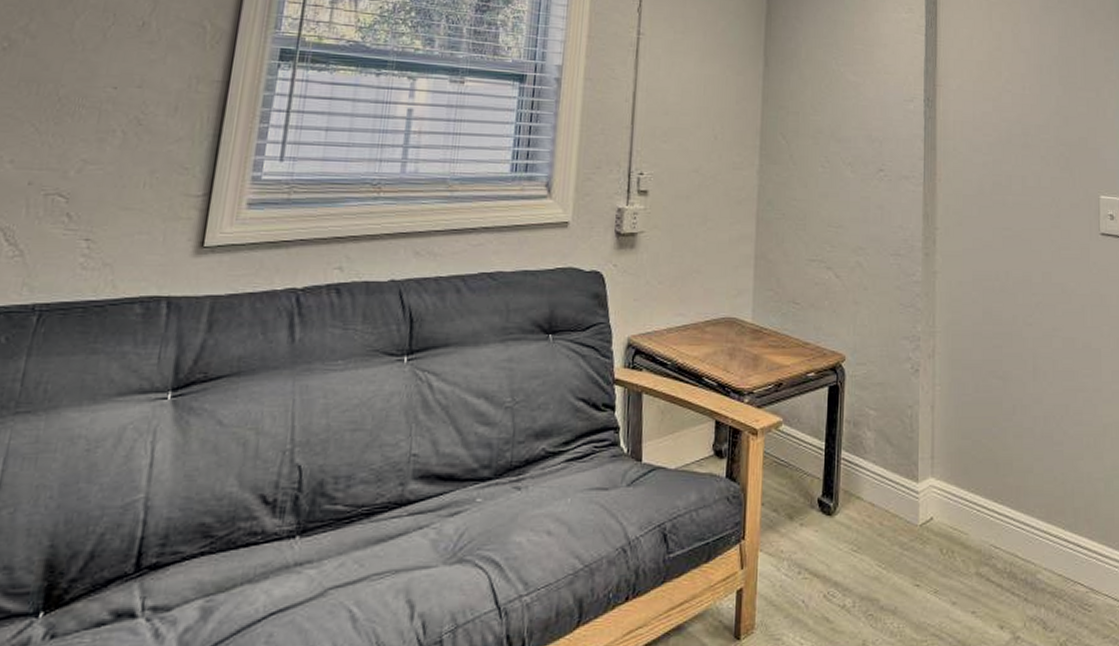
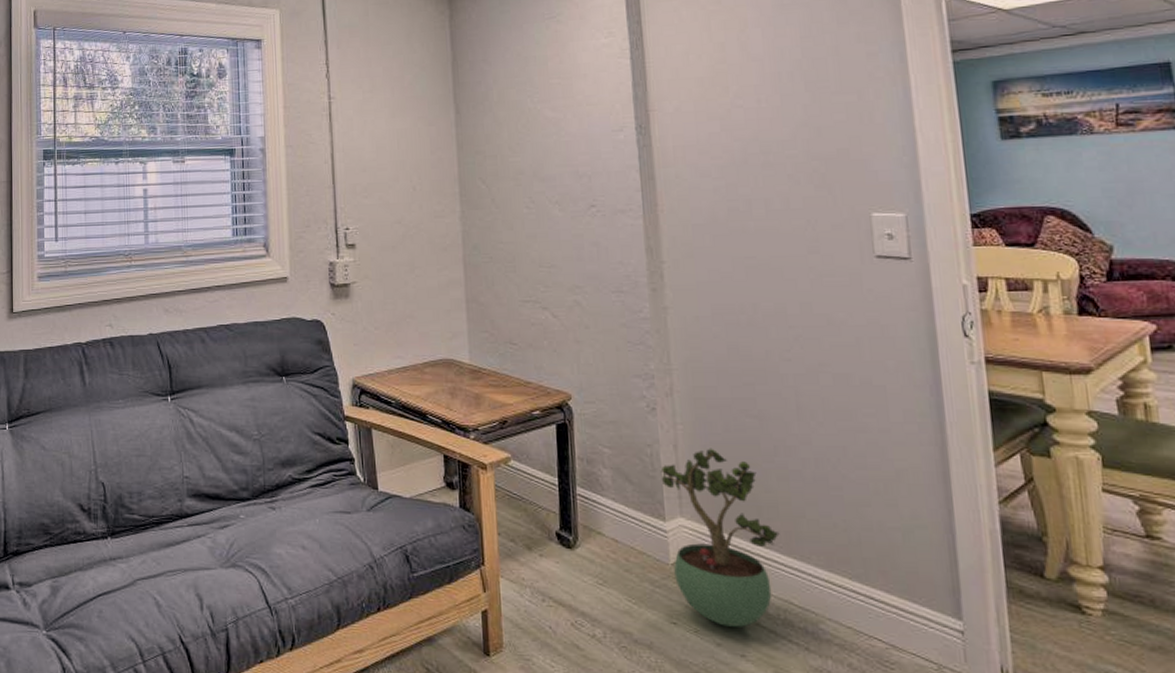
potted plant: none [918,408,1012,584] -> present [660,448,780,627]

